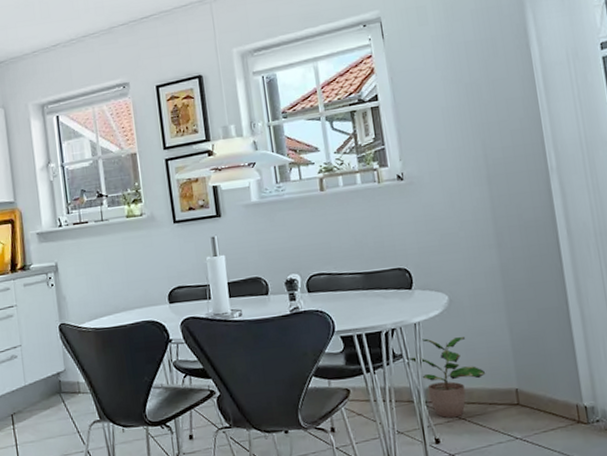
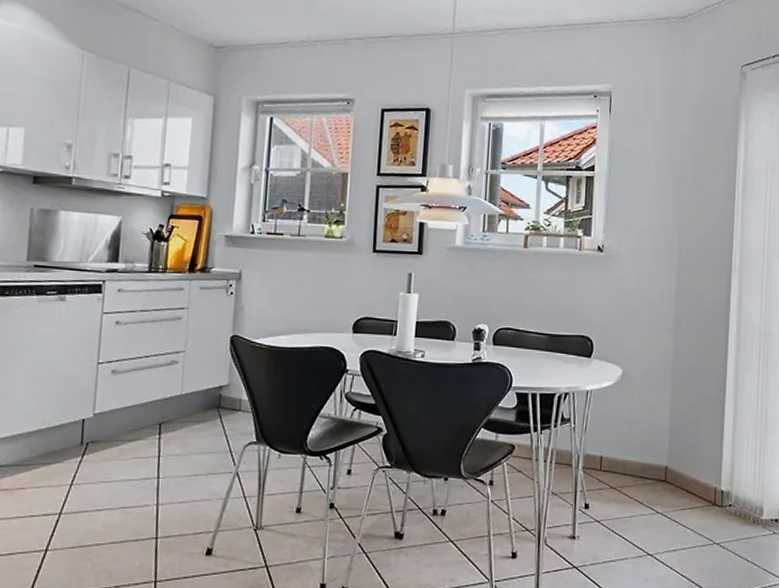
potted plant: present [408,337,486,418] -> none [575,407,642,486]

